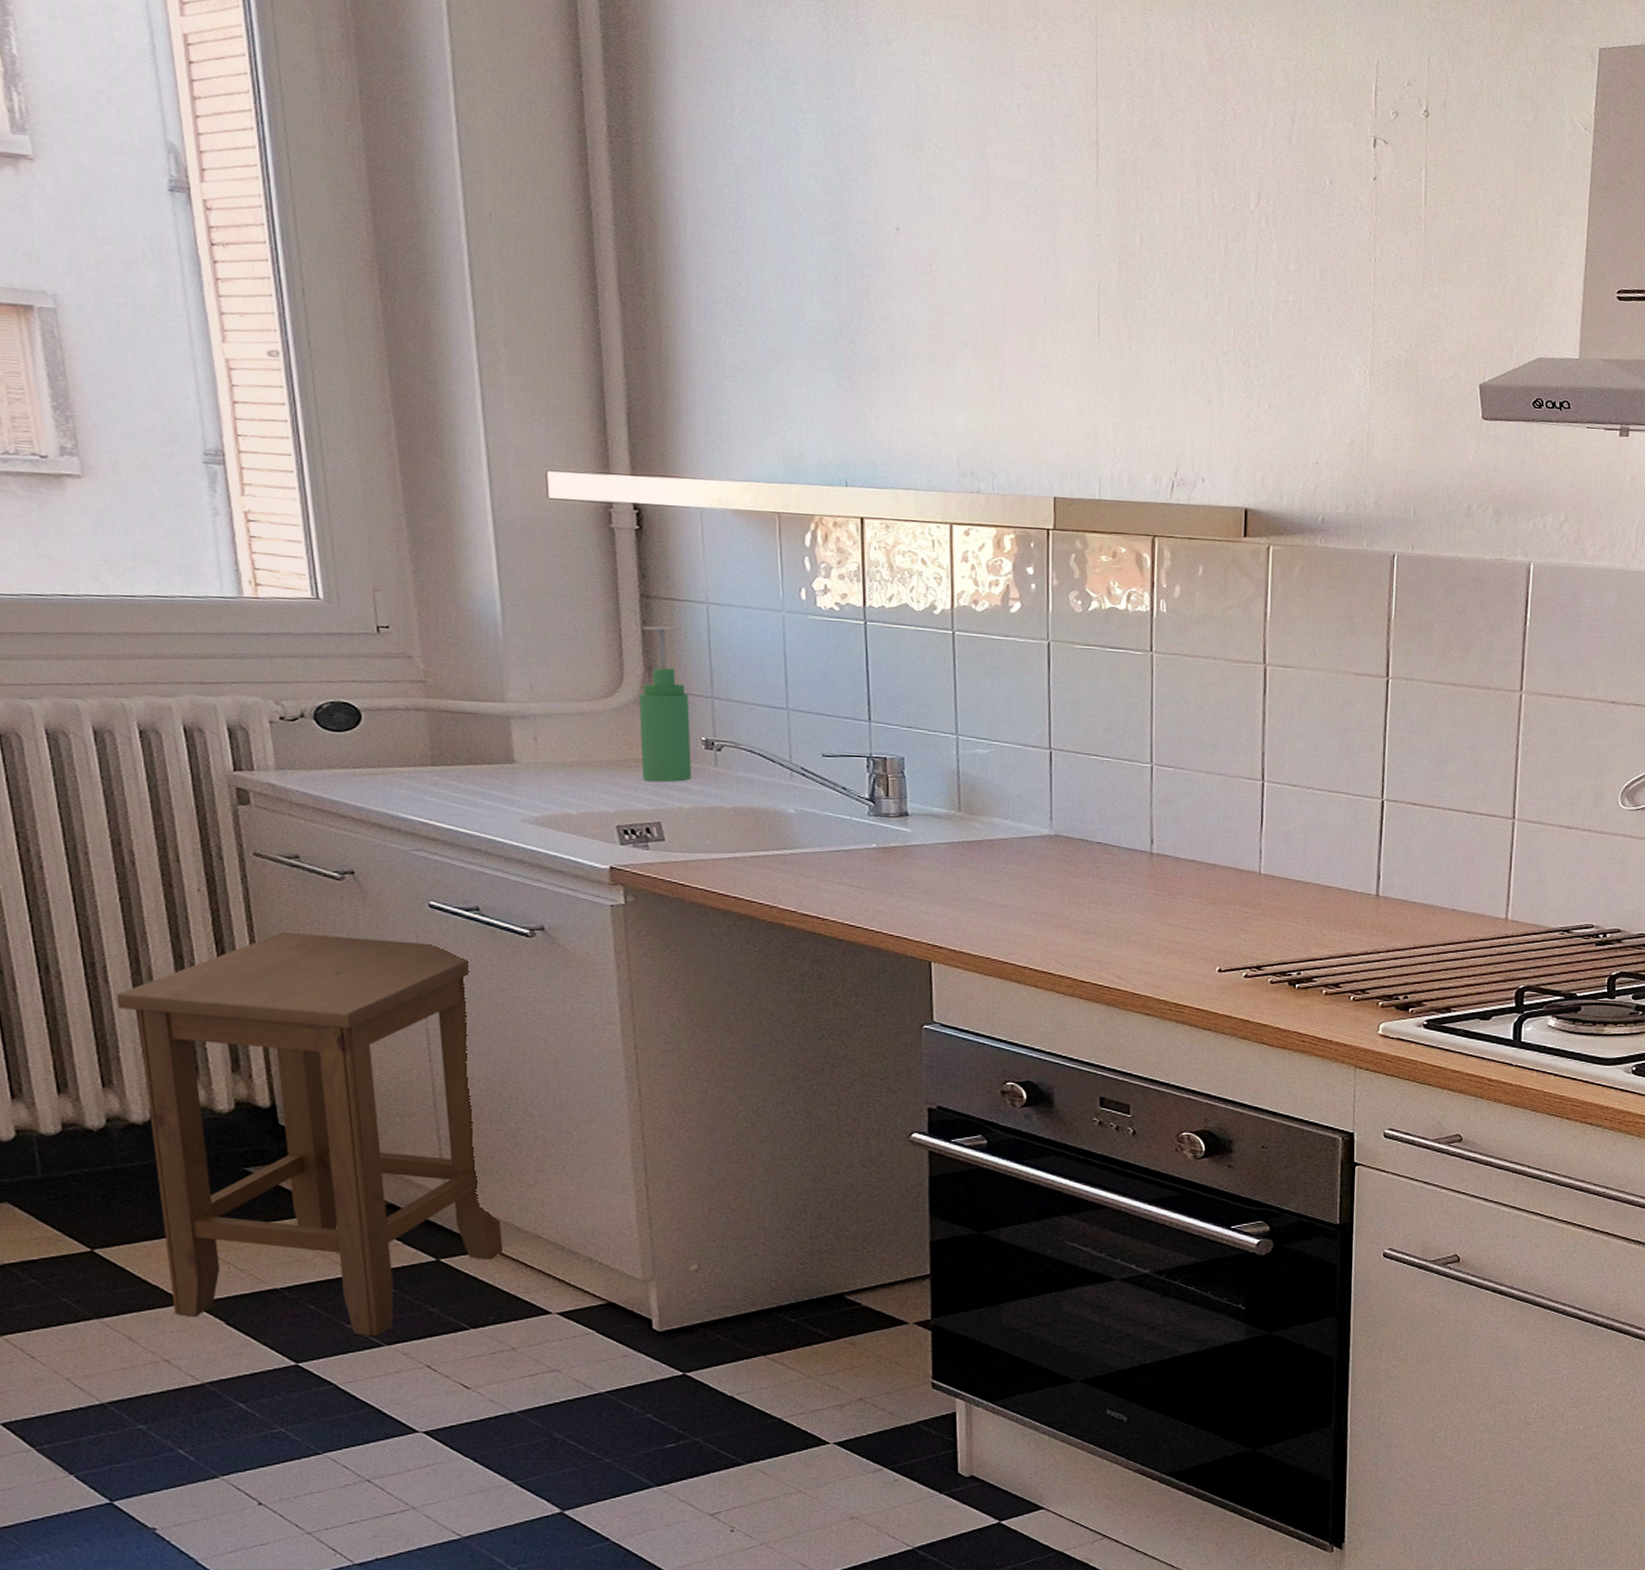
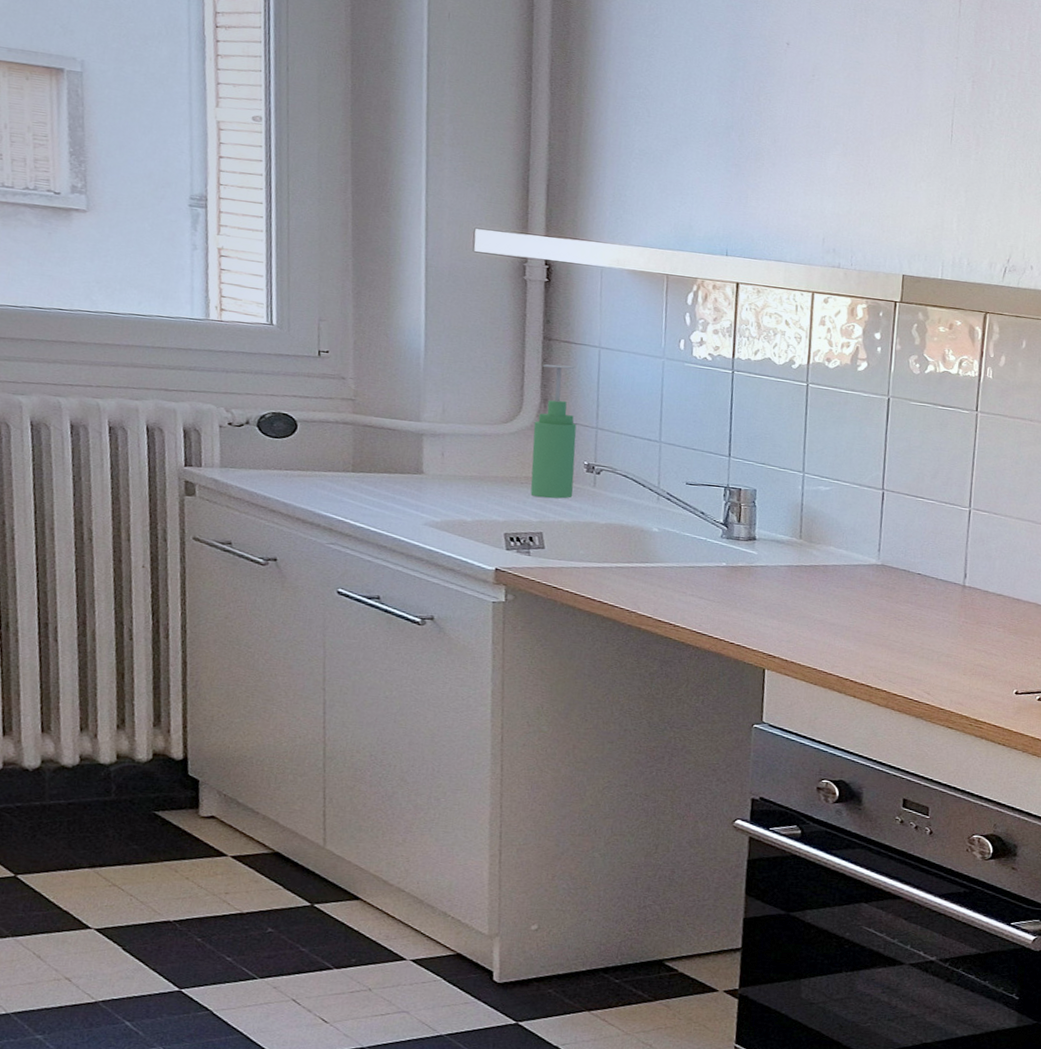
stool: present [116,932,503,1337] -> none [62,607,371,970]

